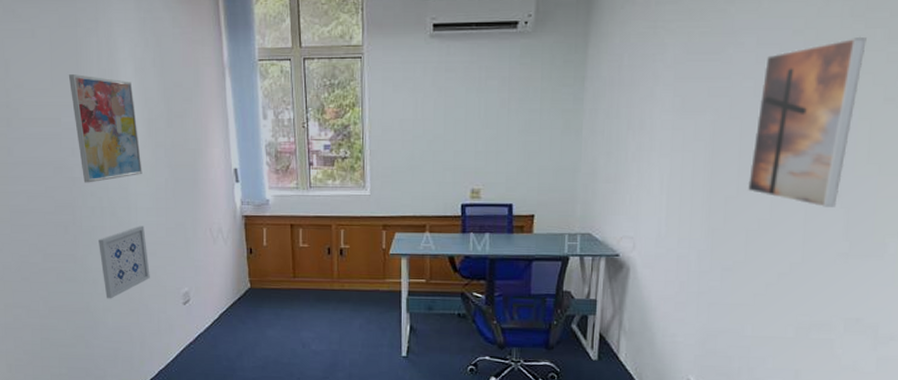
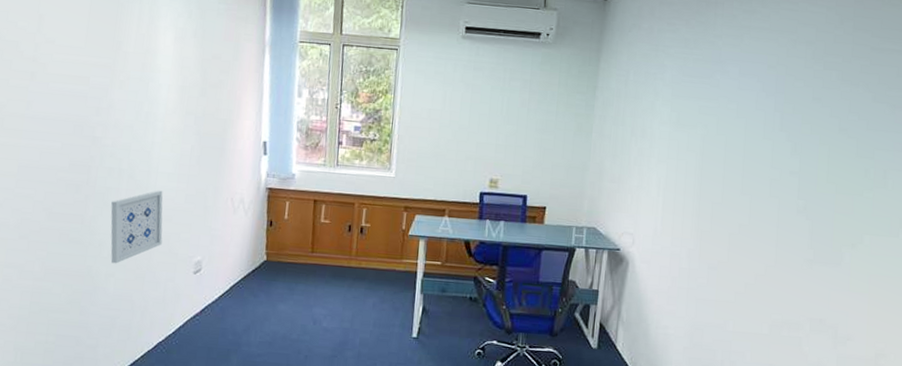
wall art: present [68,74,142,183] -> none [104,36,170,144]
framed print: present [747,36,867,207] -> none [730,75,825,218]

